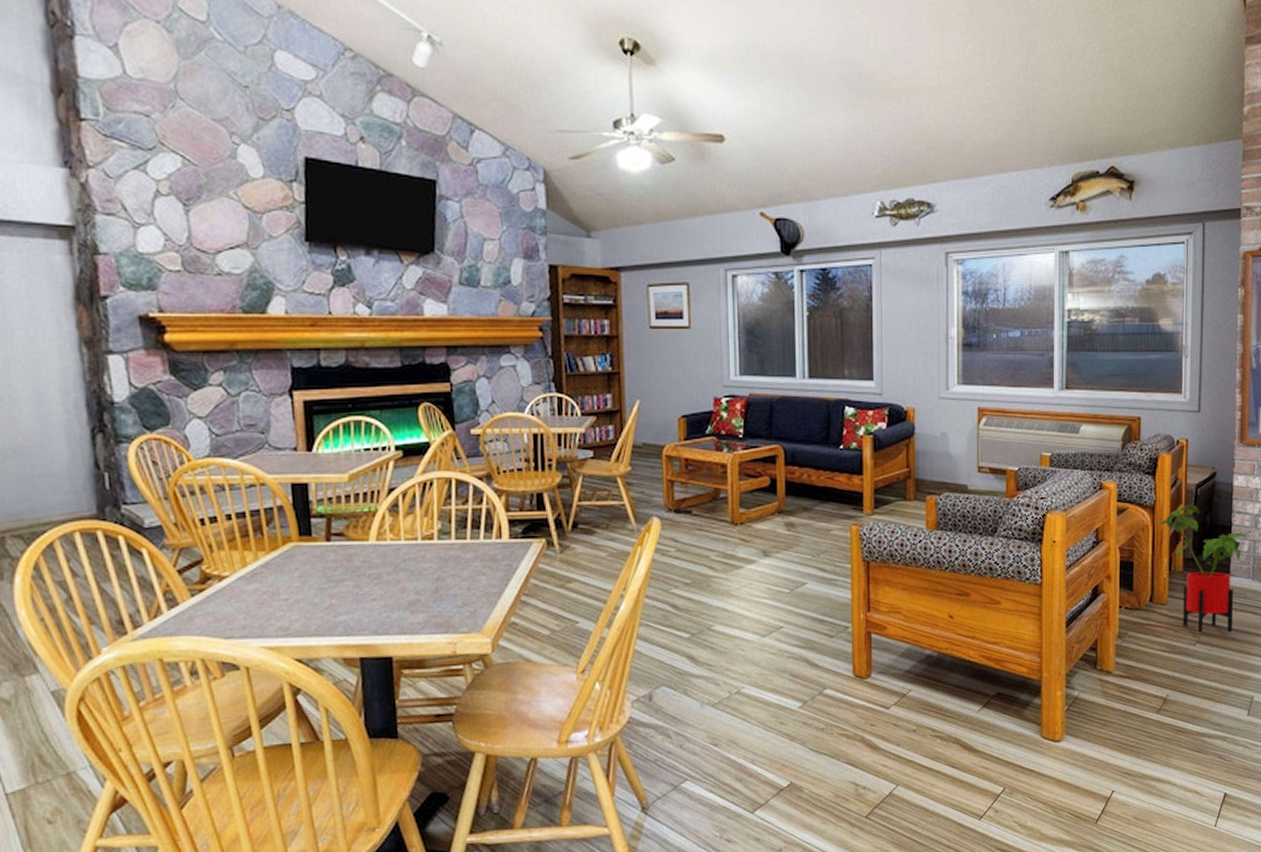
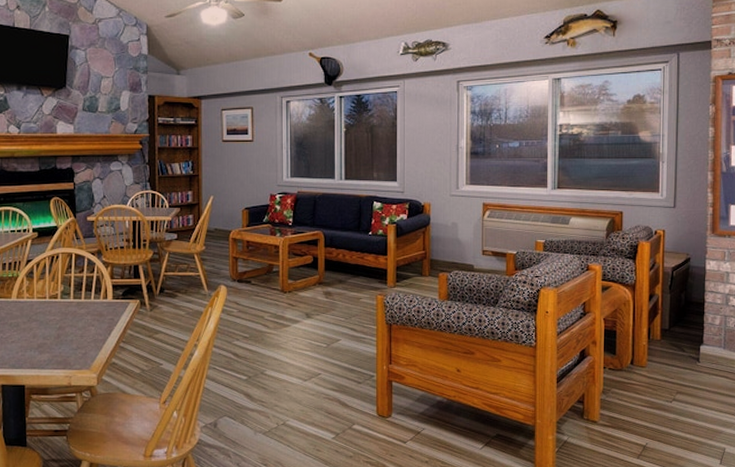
house plant: present [1157,504,1247,633] -> none [637,284,718,393]

